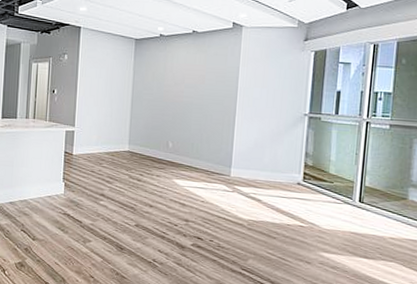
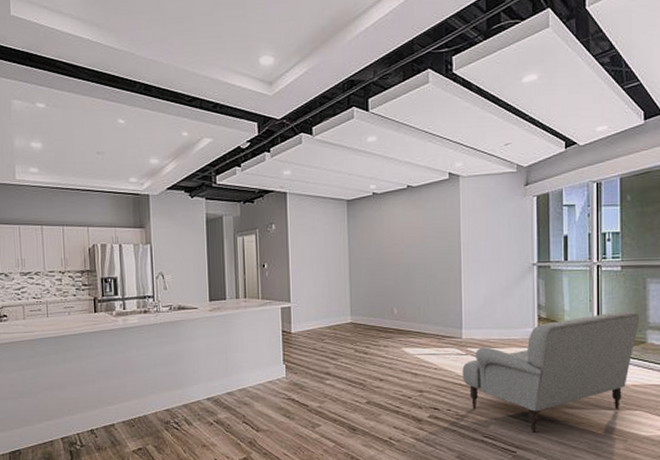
sofa: none [227,167,403,272] -> present [462,311,640,434]

